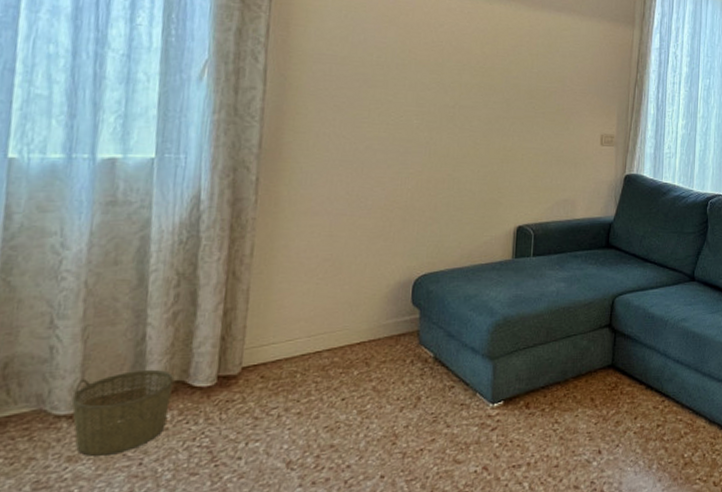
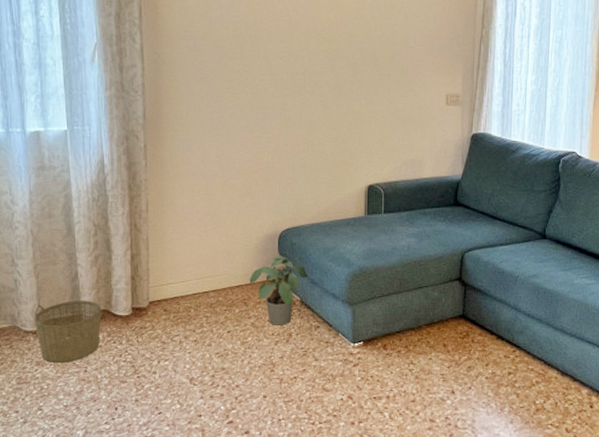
potted plant: none [374,305,445,388] -> present [249,255,308,325]

